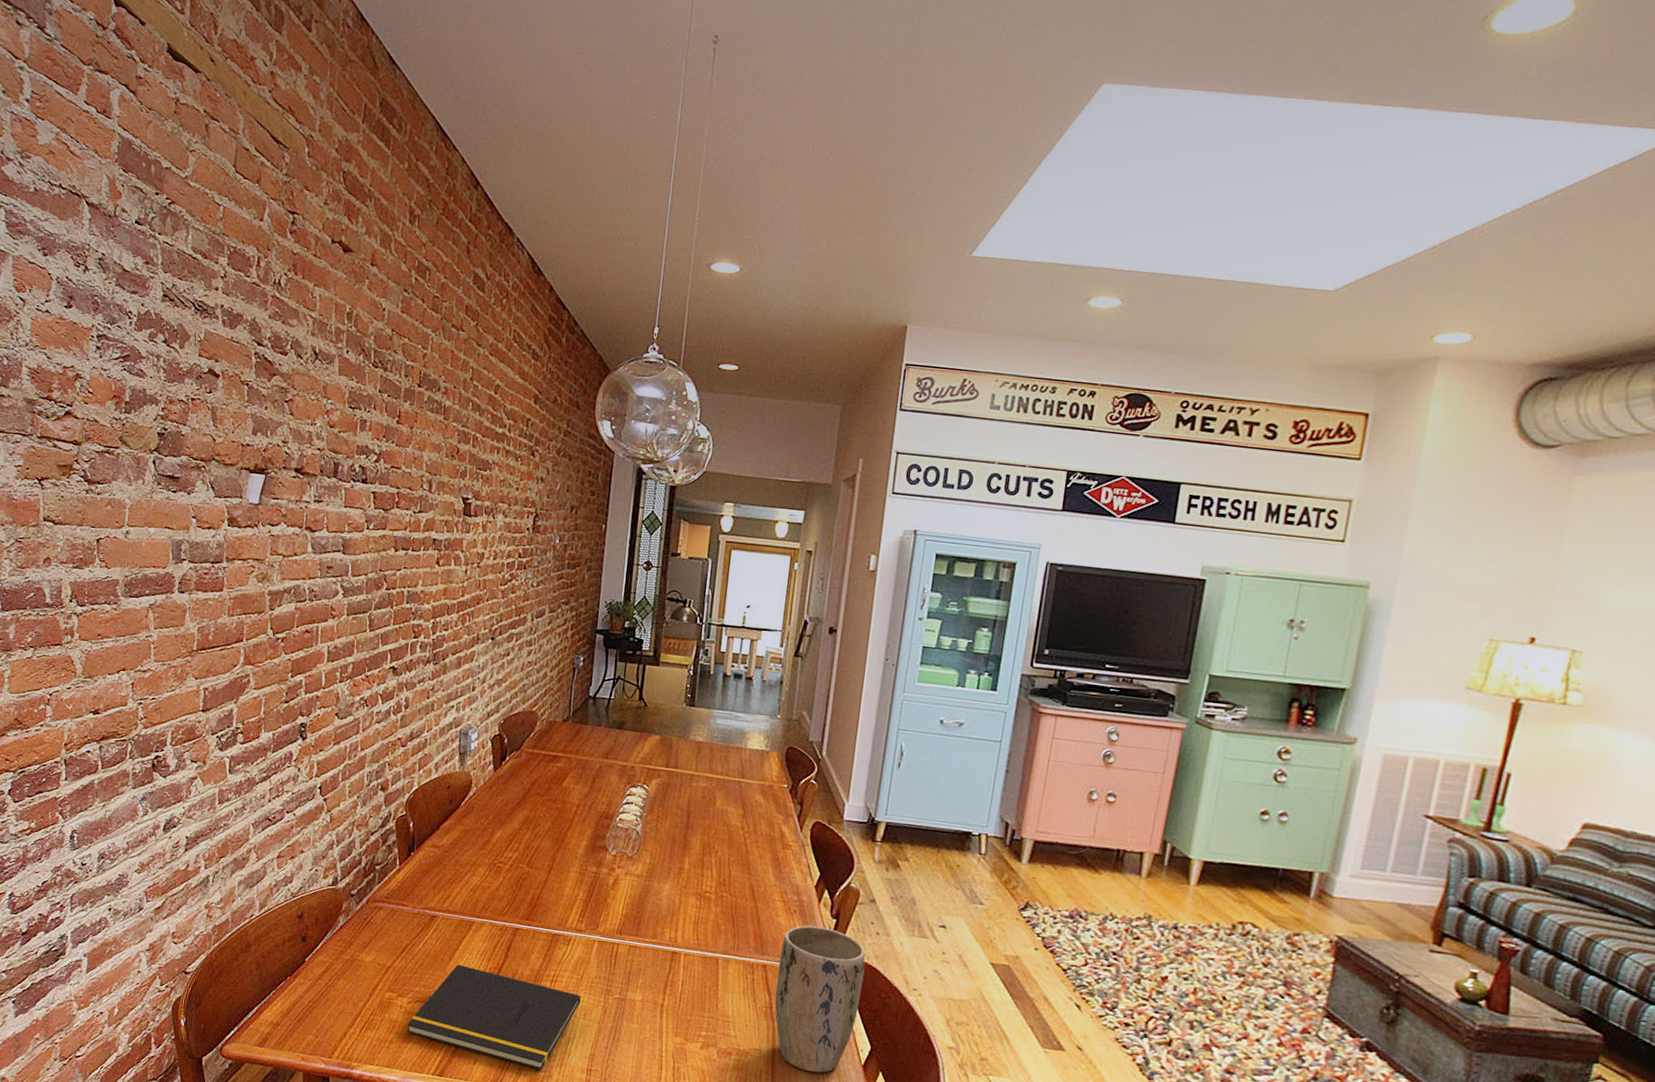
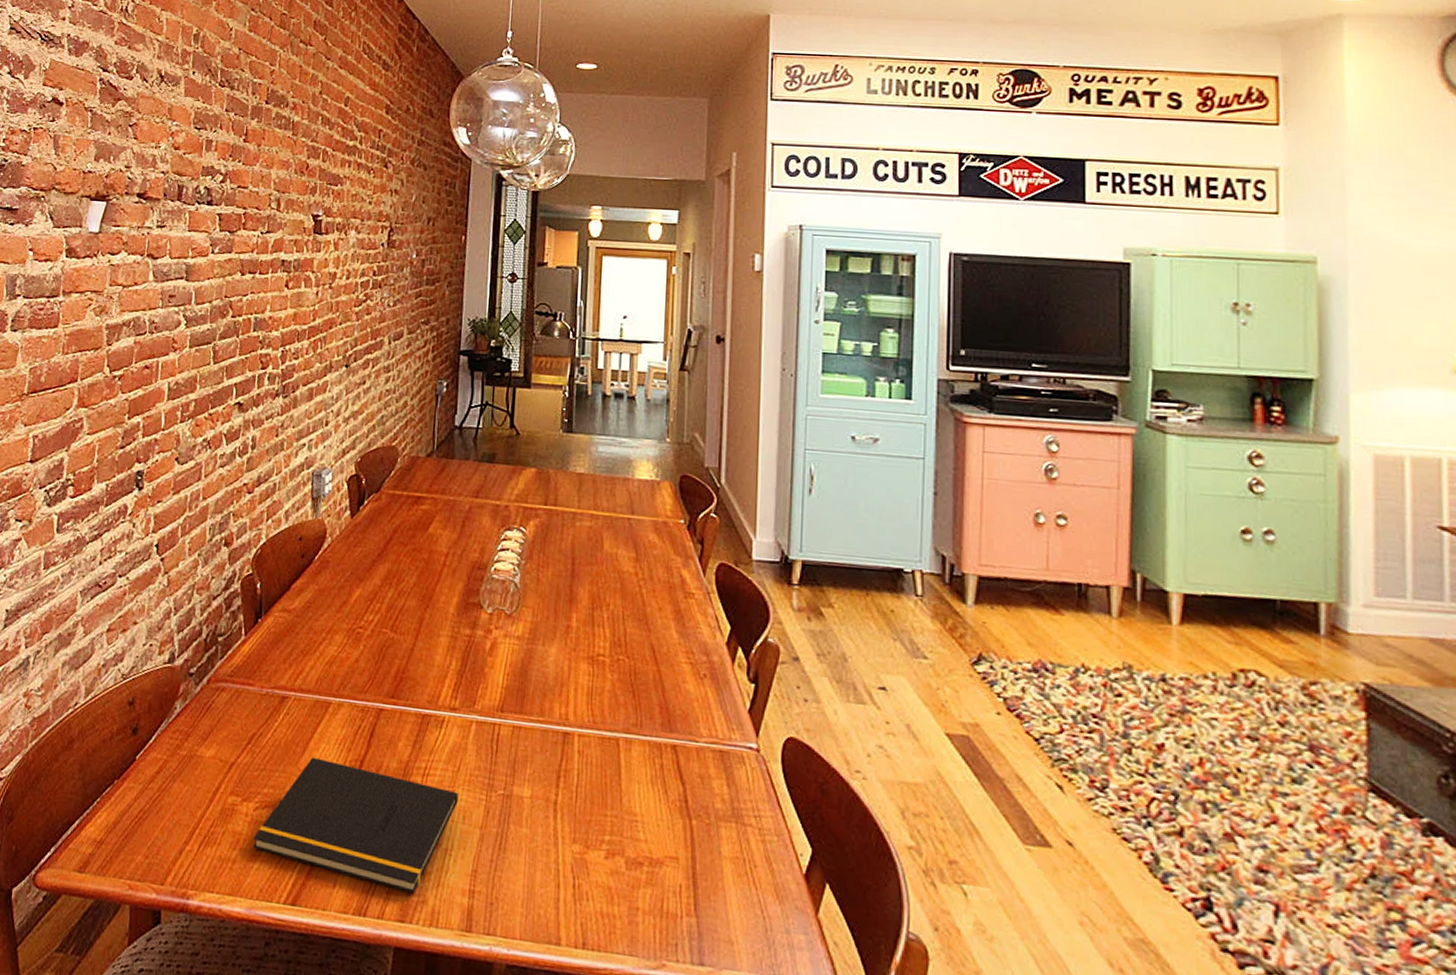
plant pot: present [775,925,866,1073] -> none [690,692,795,887]

